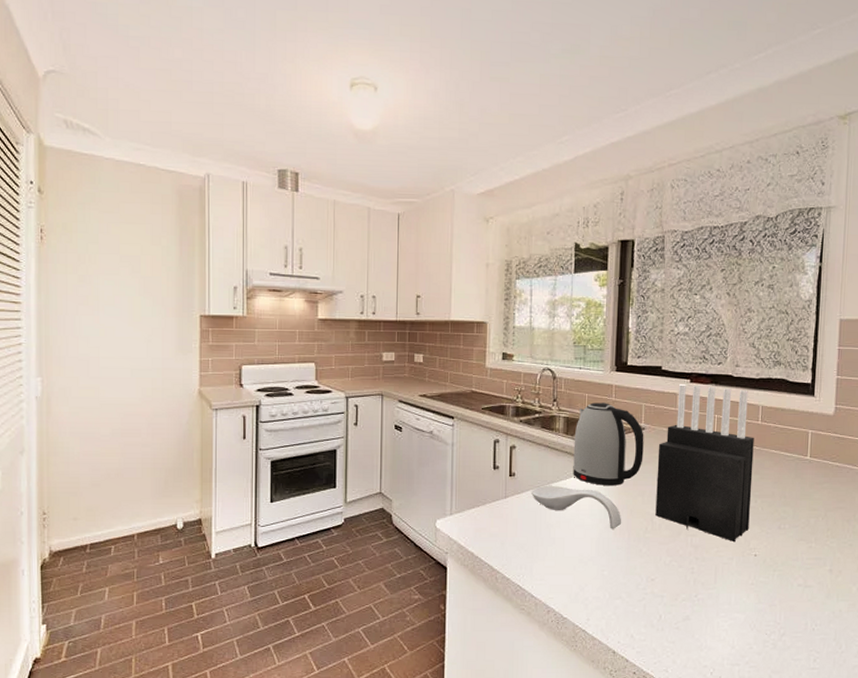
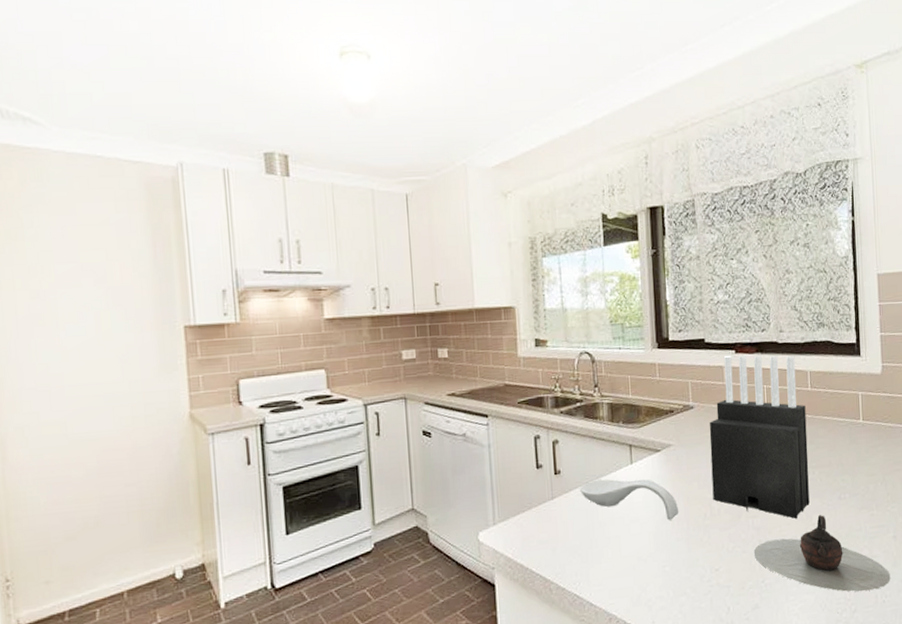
kettle: present [573,402,644,485] -> none [620,383,695,474]
teapot: none [690,541,823,618] -> present [754,515,891,592]

